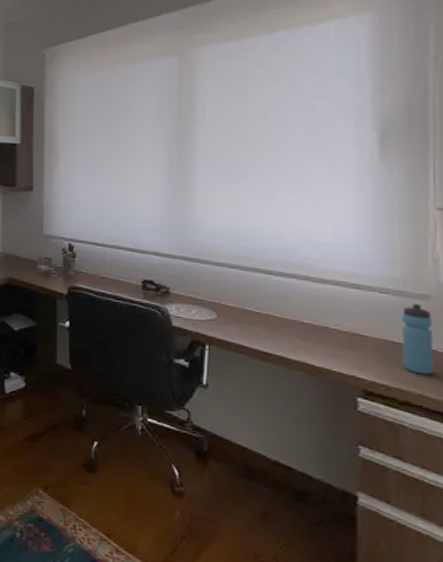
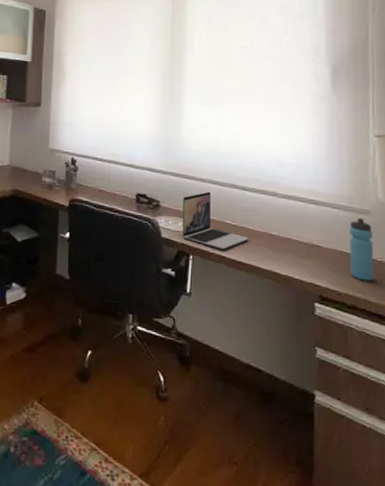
laptop: none [197,276,276,339] -> present [182,191,249,250]

